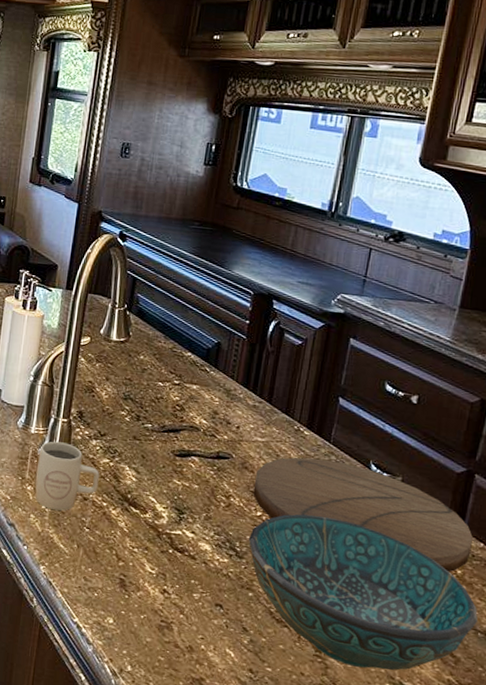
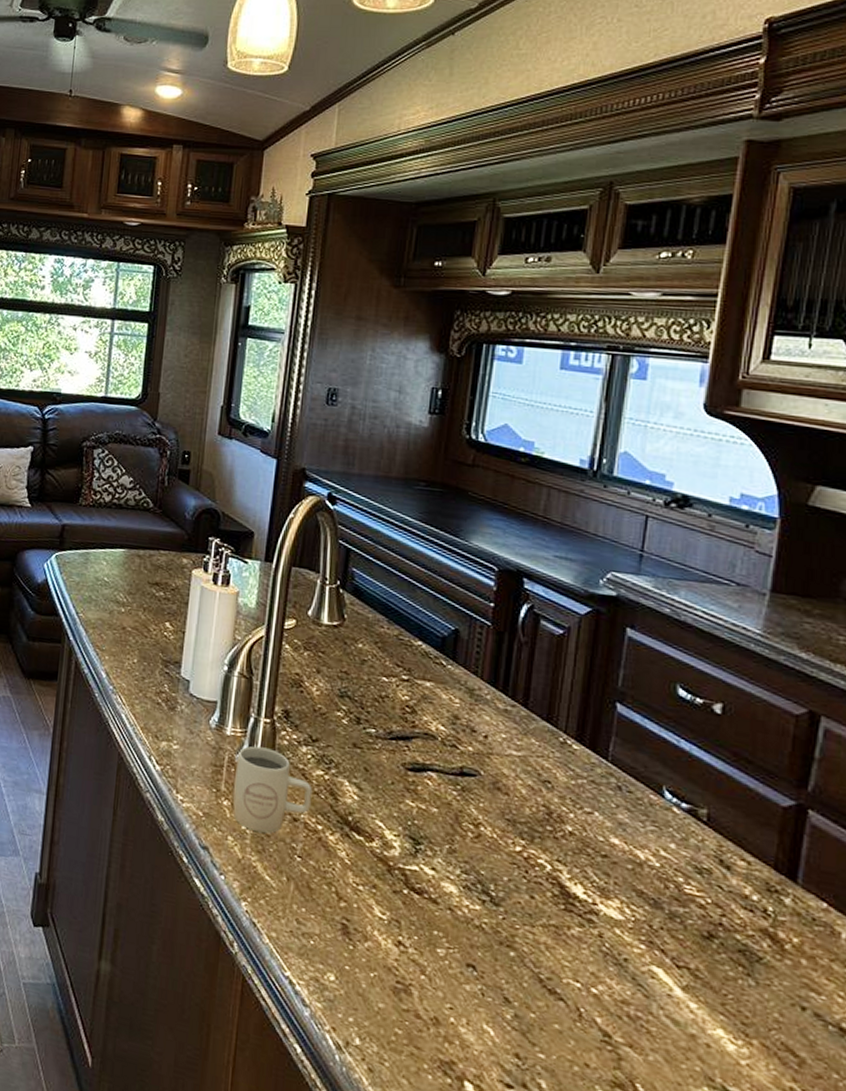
bowl: present [249,514,478,671] -> none [507,851,828,1070]
cutting board: present [253,457,473,572] -> none [509,777,811,940]

